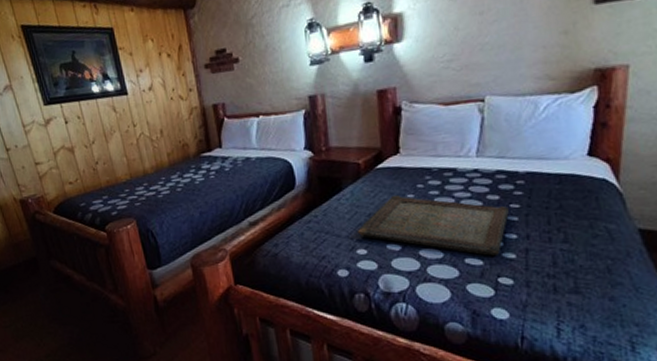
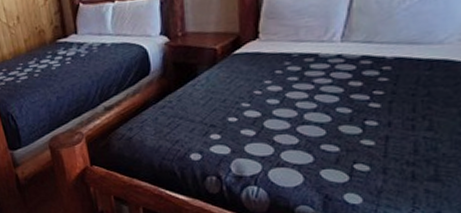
serving tray: present [358,194,509,256] -> none [212,80,371,143]

